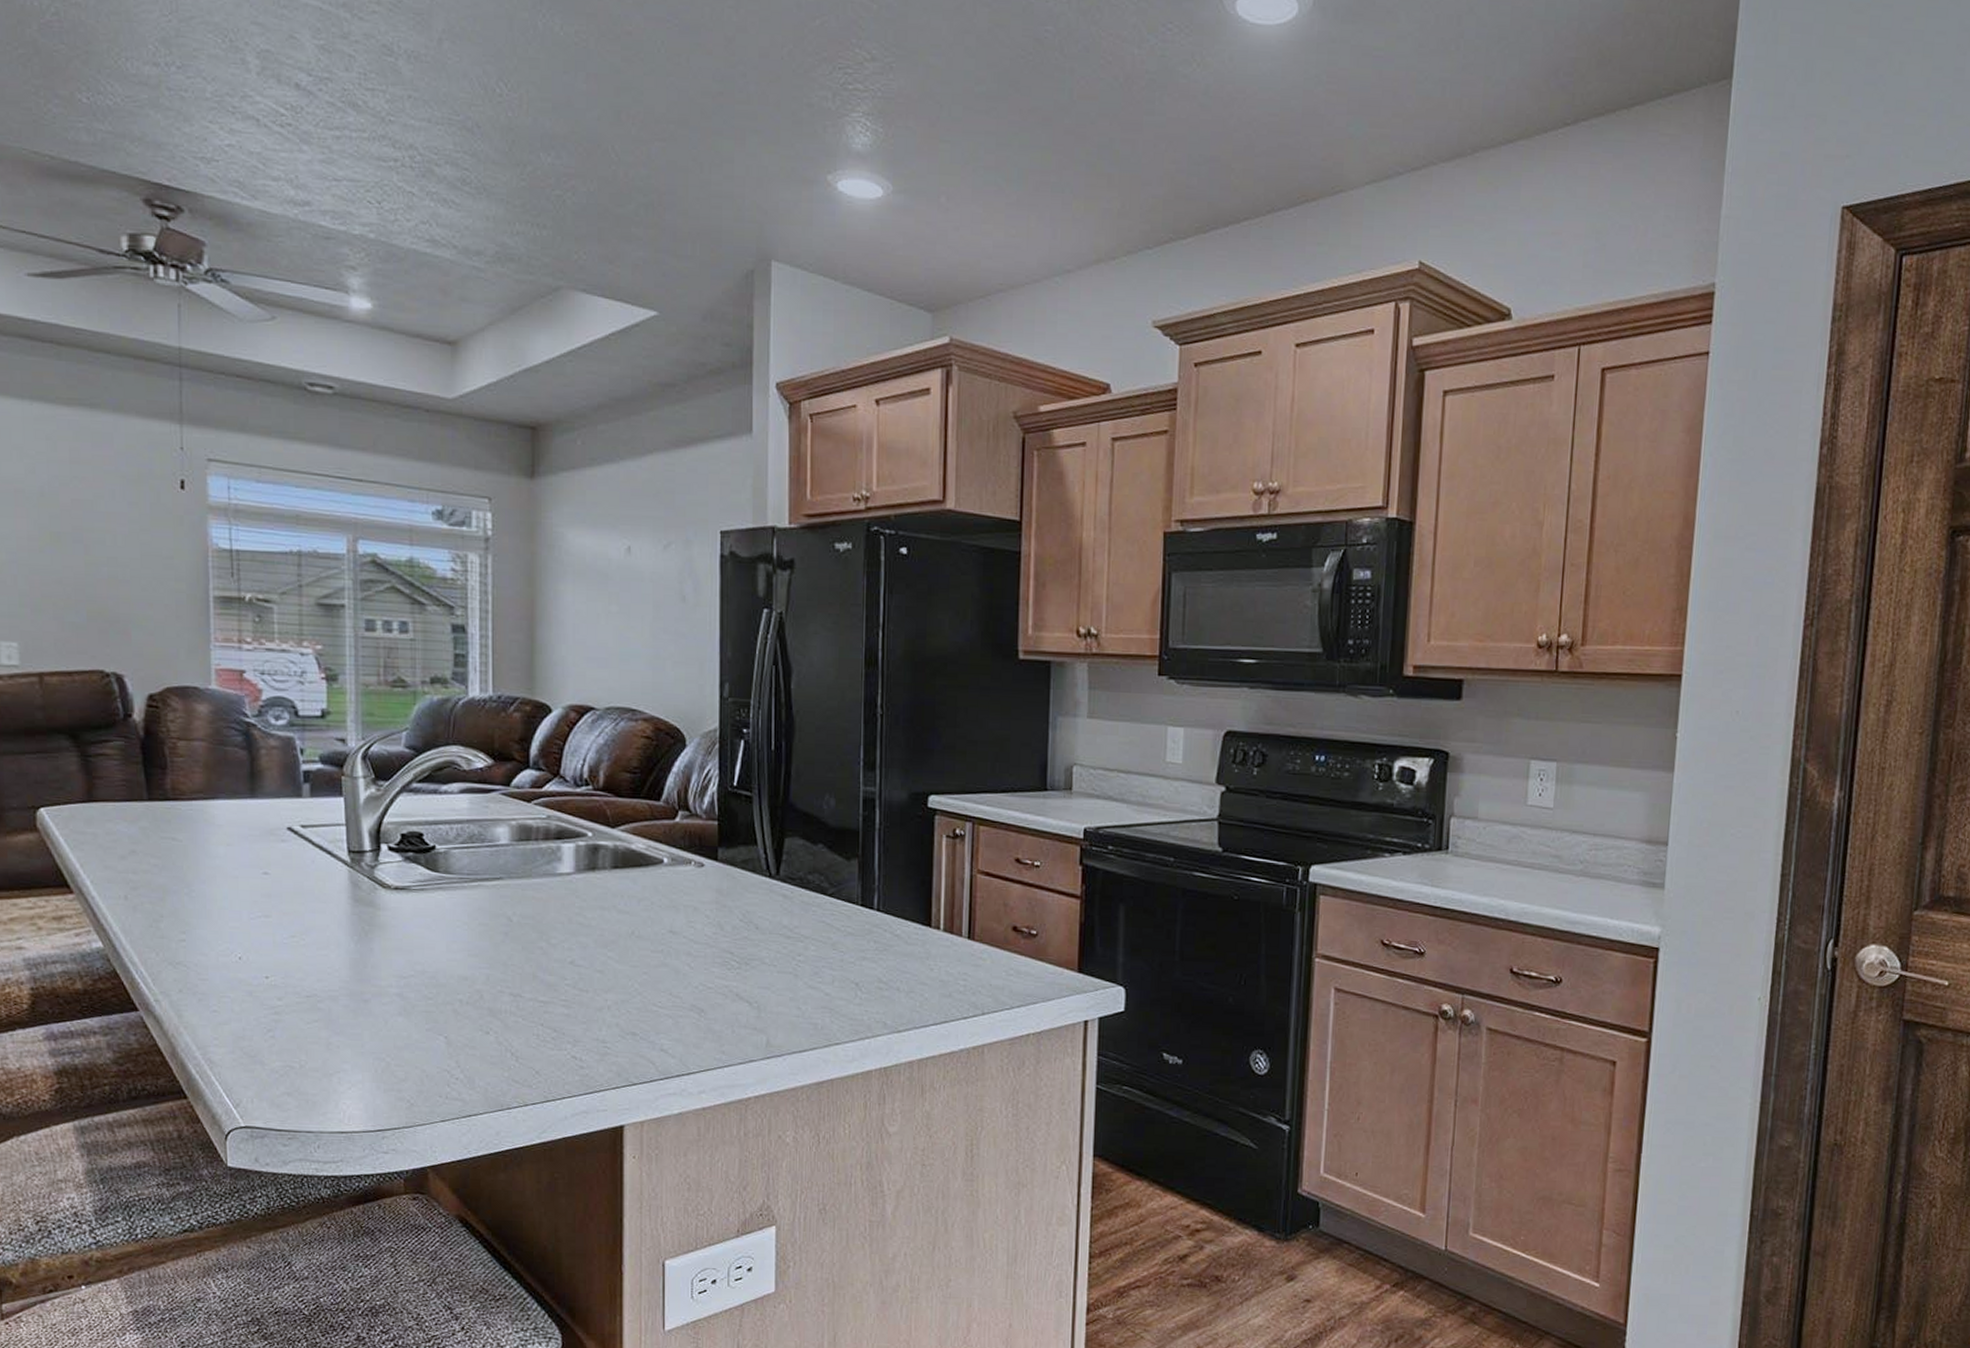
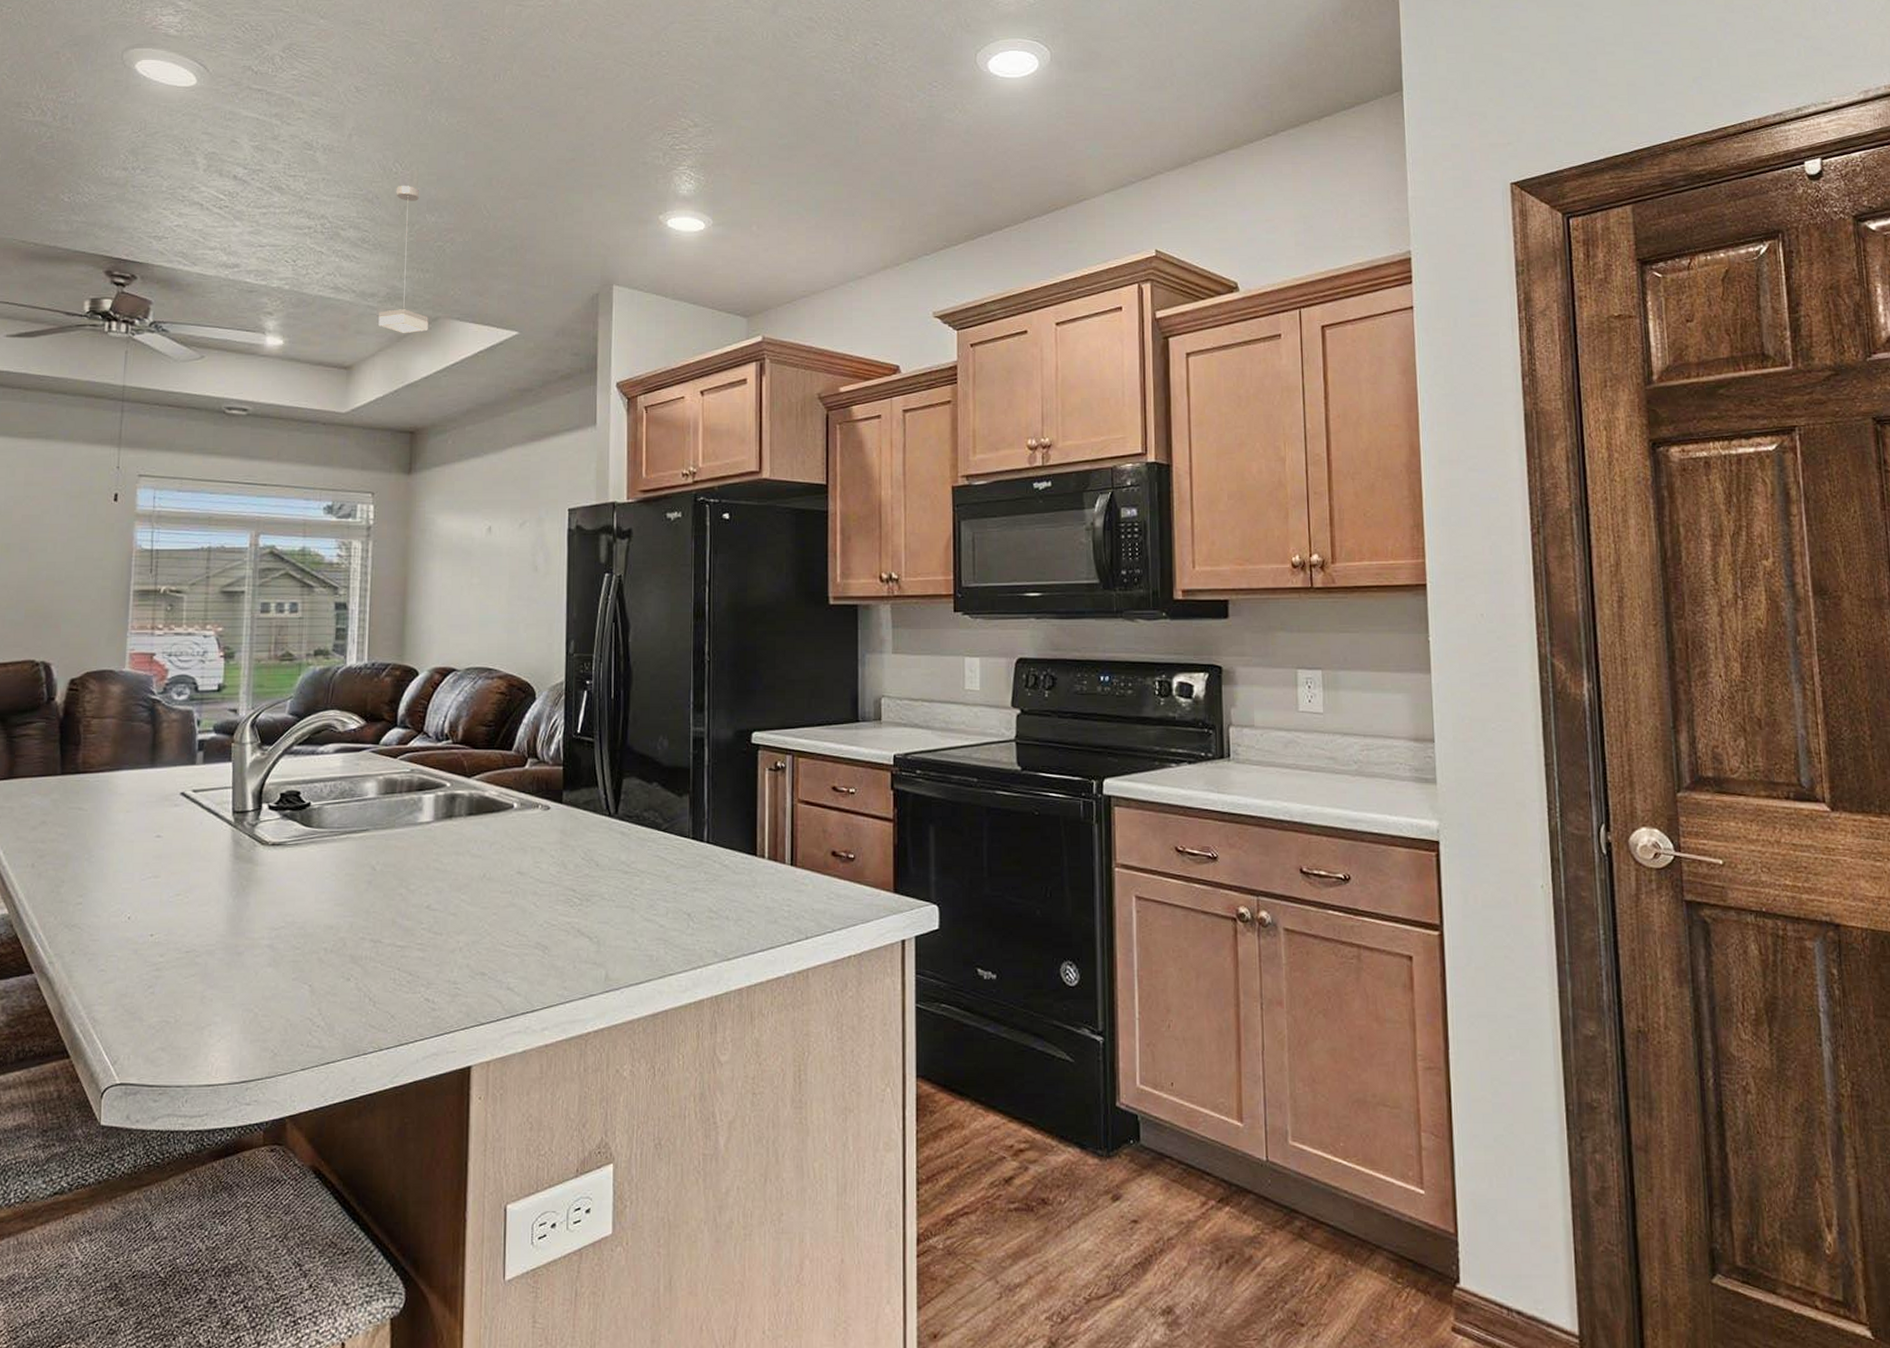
pendant lamp: none [487,112,548,306] -> present [378,186,428,334]

